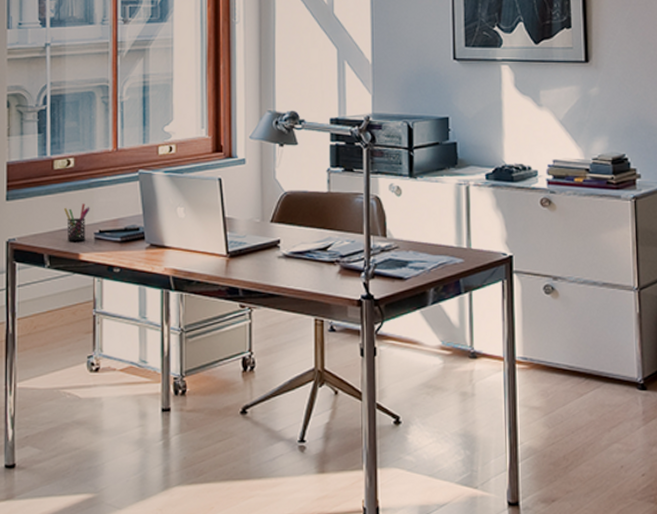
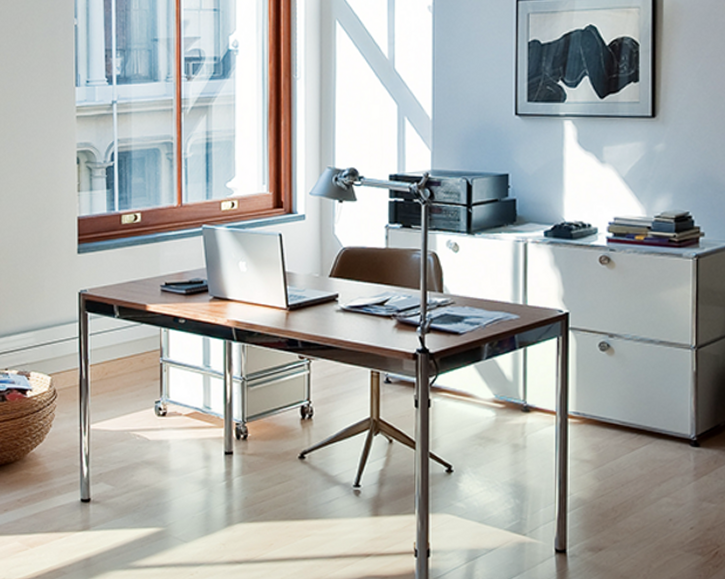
pen holder: present [64,203,90,241] -> none [132,257,156,293]

